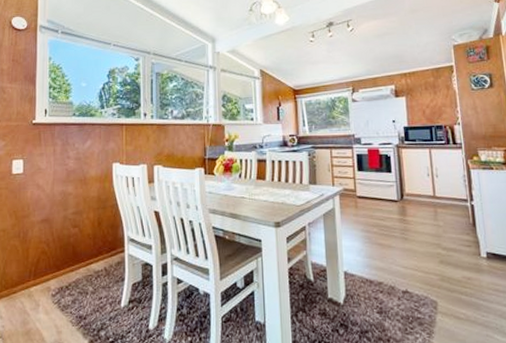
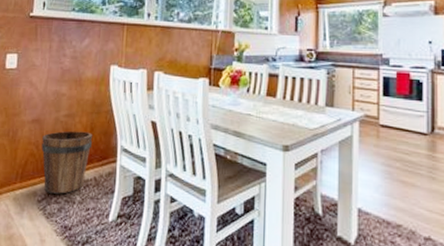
bucket: none [52,226,100,287] -> present [41,131,92,194]

